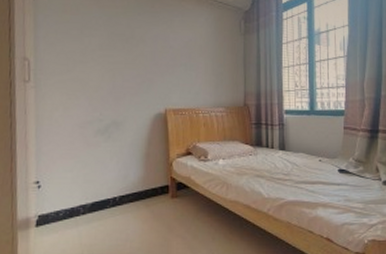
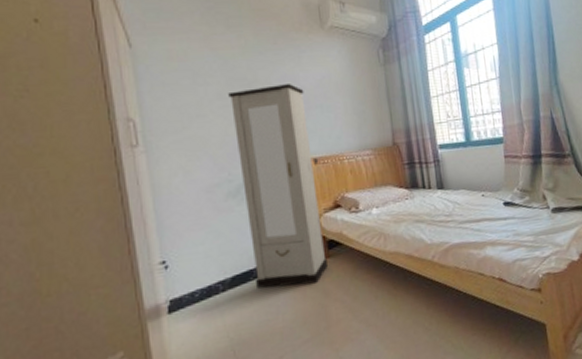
cabinet: none [108,42,178,219] -> present [228,84,327,289]

